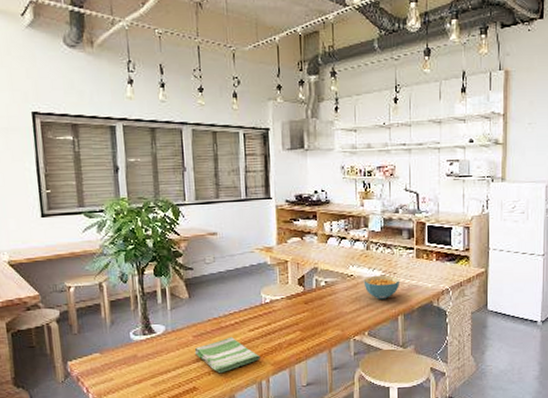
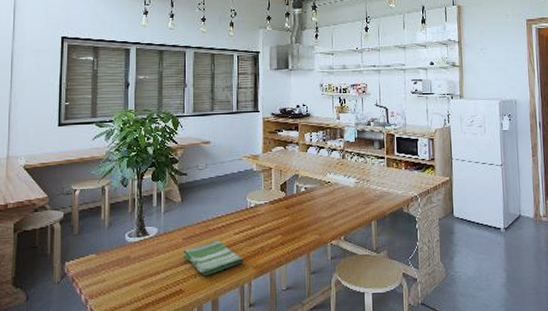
cereal bowl: present [363,275,400,300] -> none [340,182,373,205]

